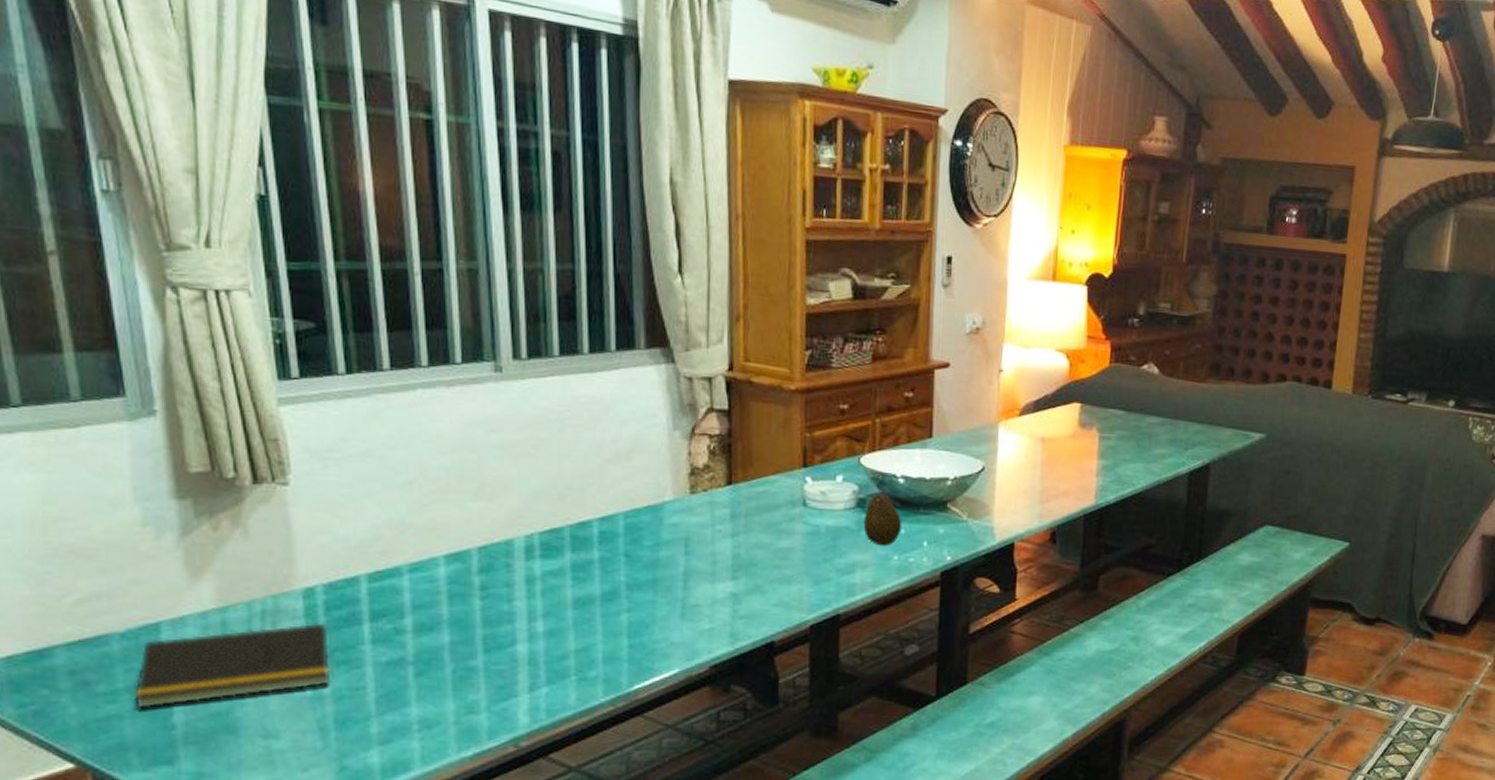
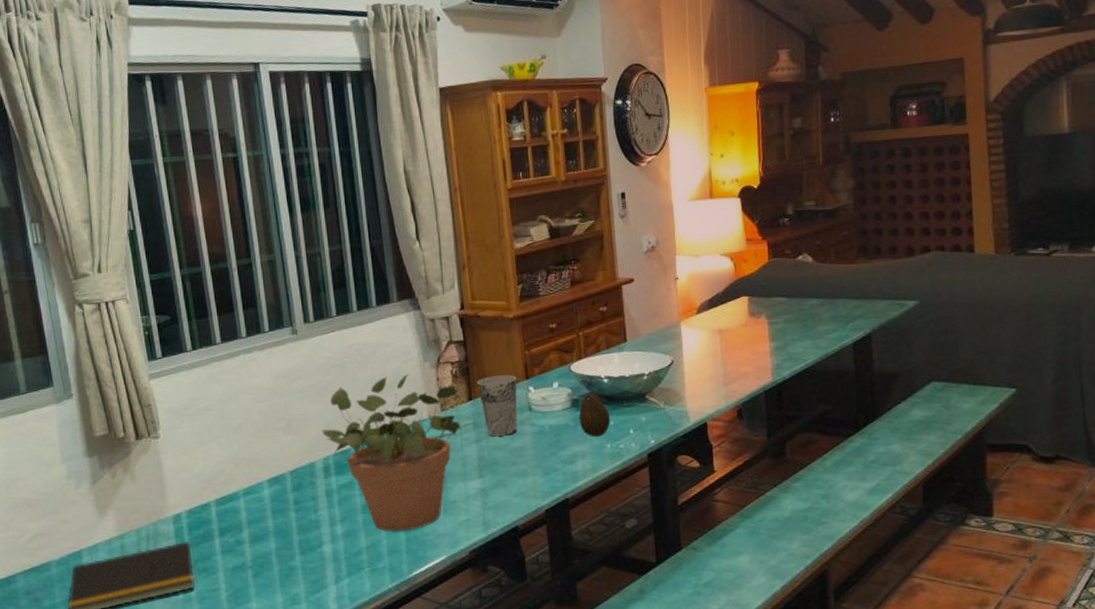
potted plant: none [526,441,735,636] -> present [321,374,477,532]
cup: none [740,458,792,533] -> present [477,375,518,437]

